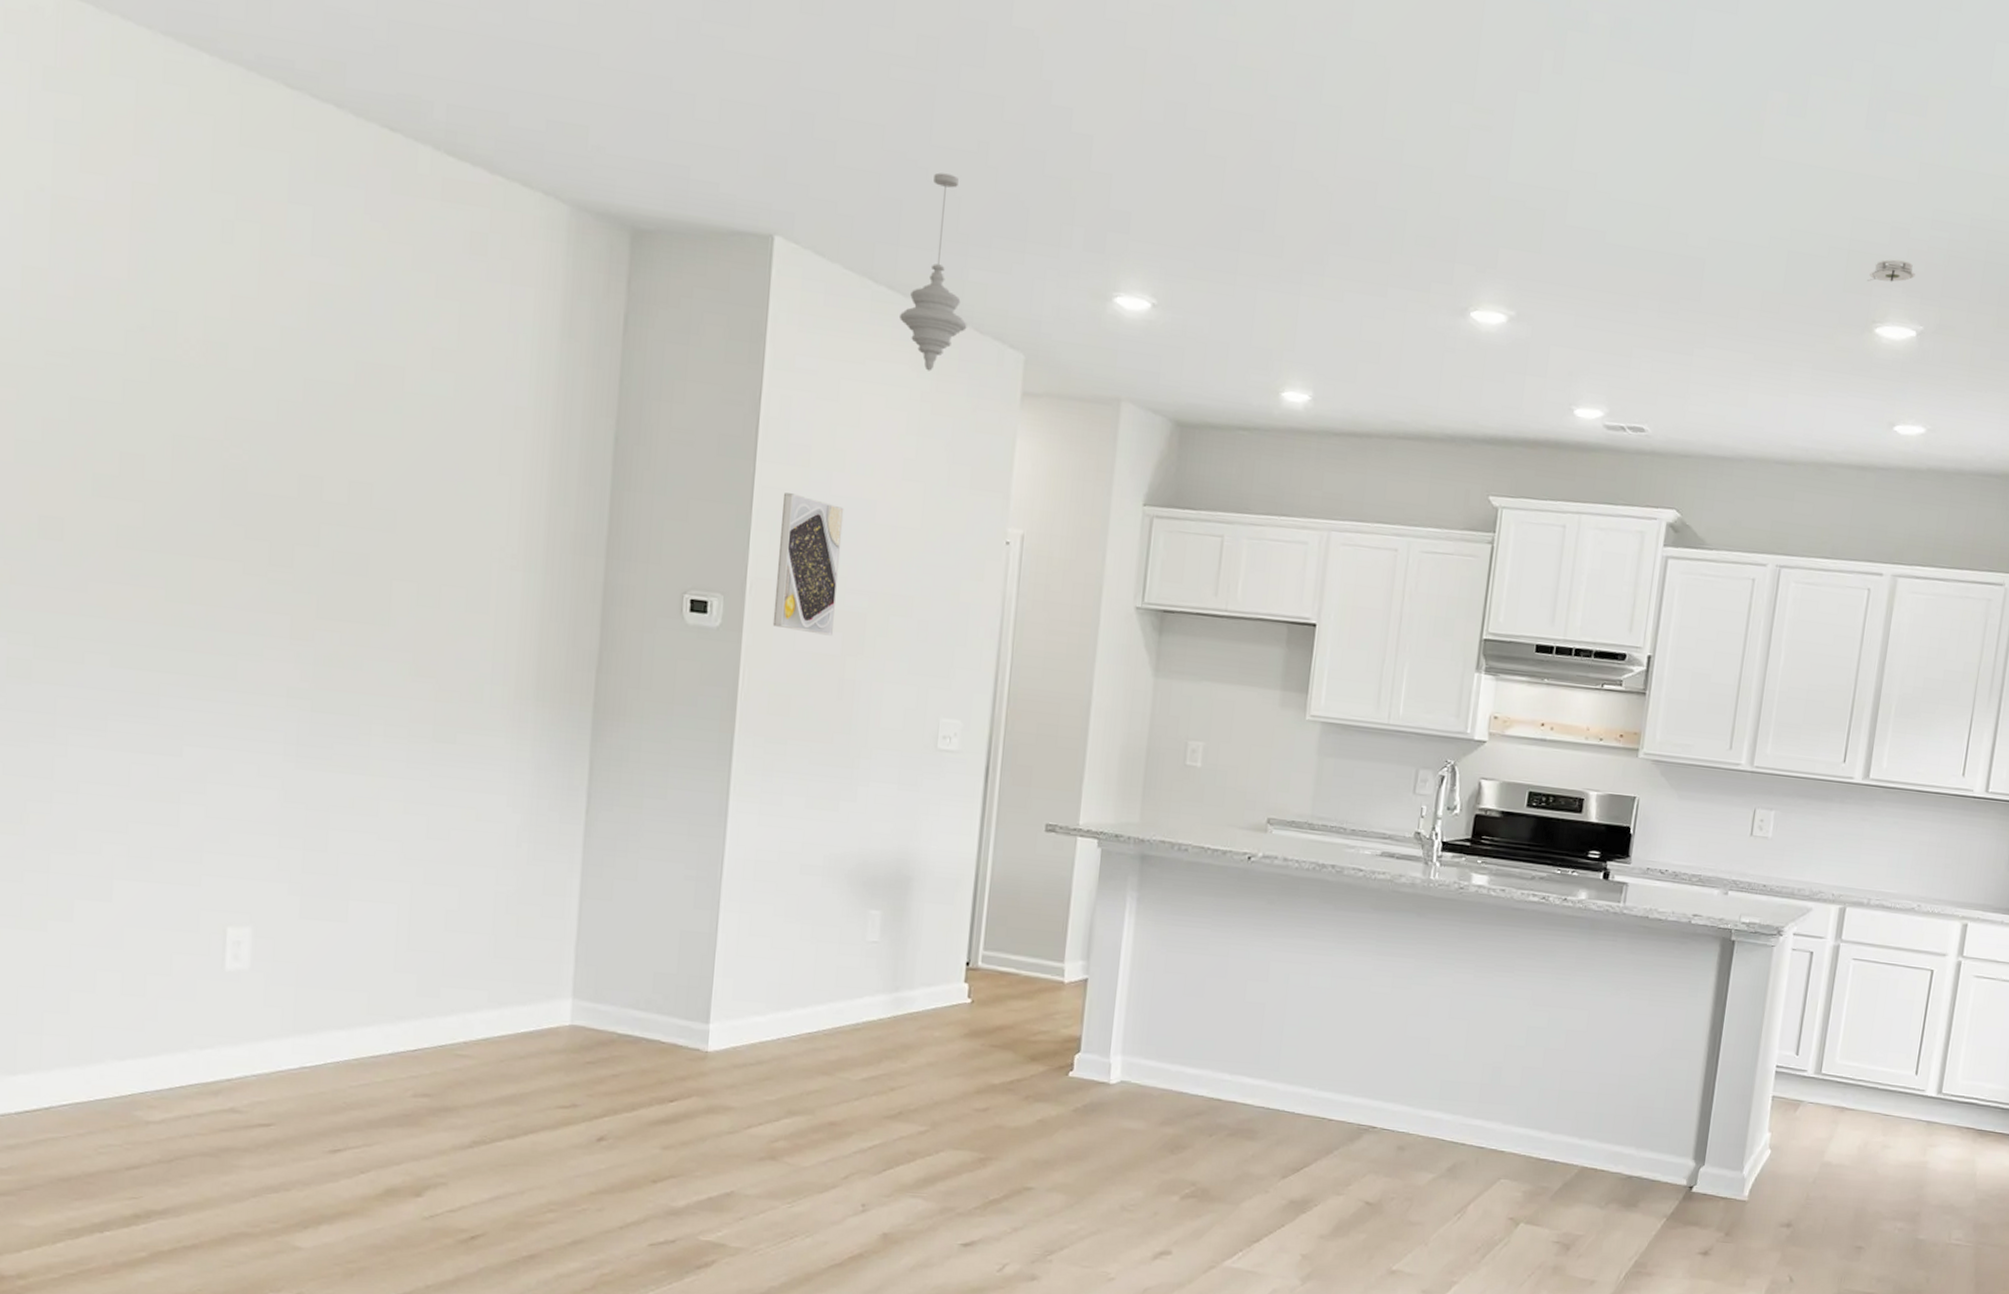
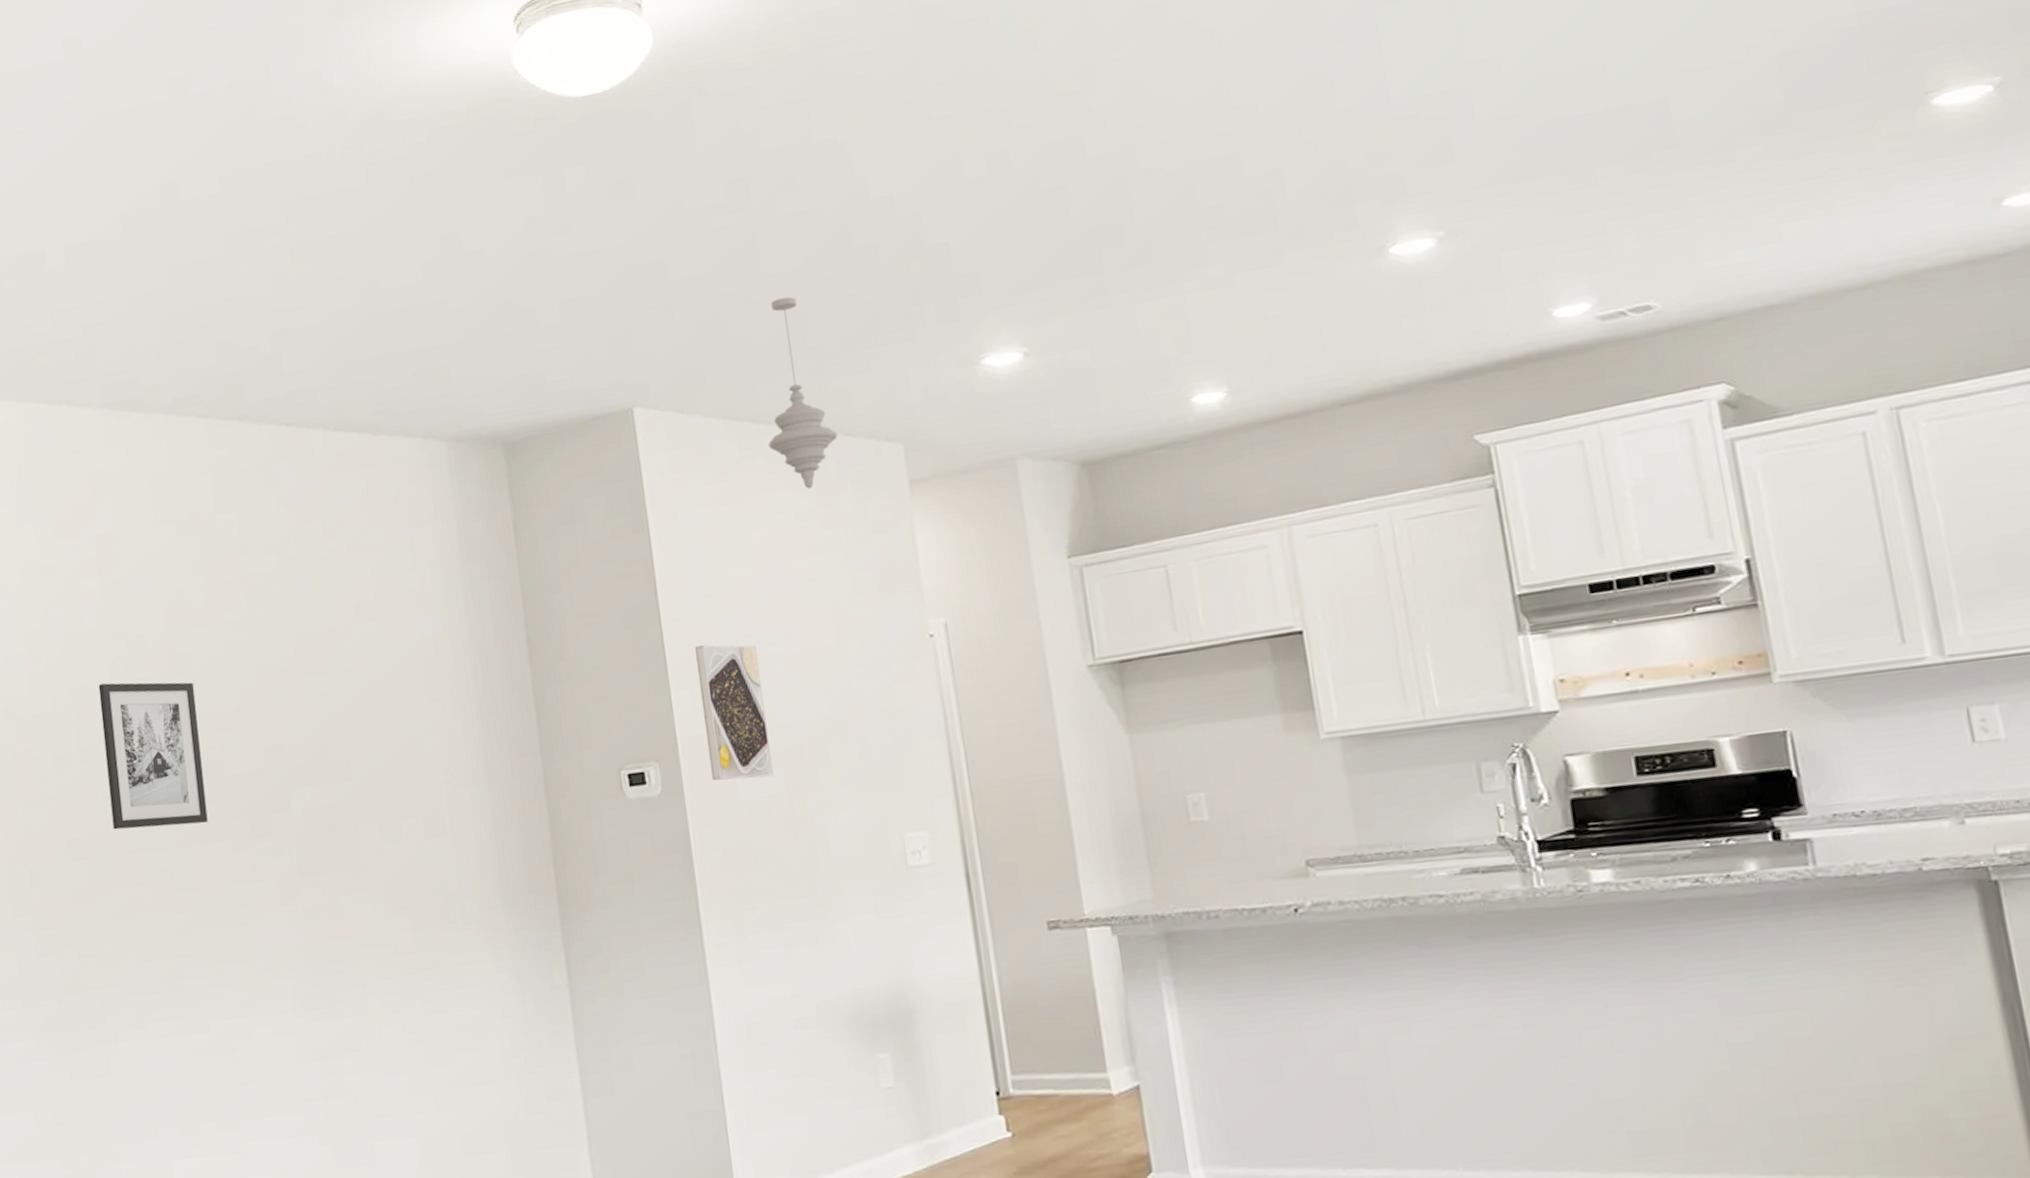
wall art: none [100,351,228,537] -> present [98,682,208,830]
smoke detector: present [1867,259,1915,282] -> none [1899,11,1966,51]

